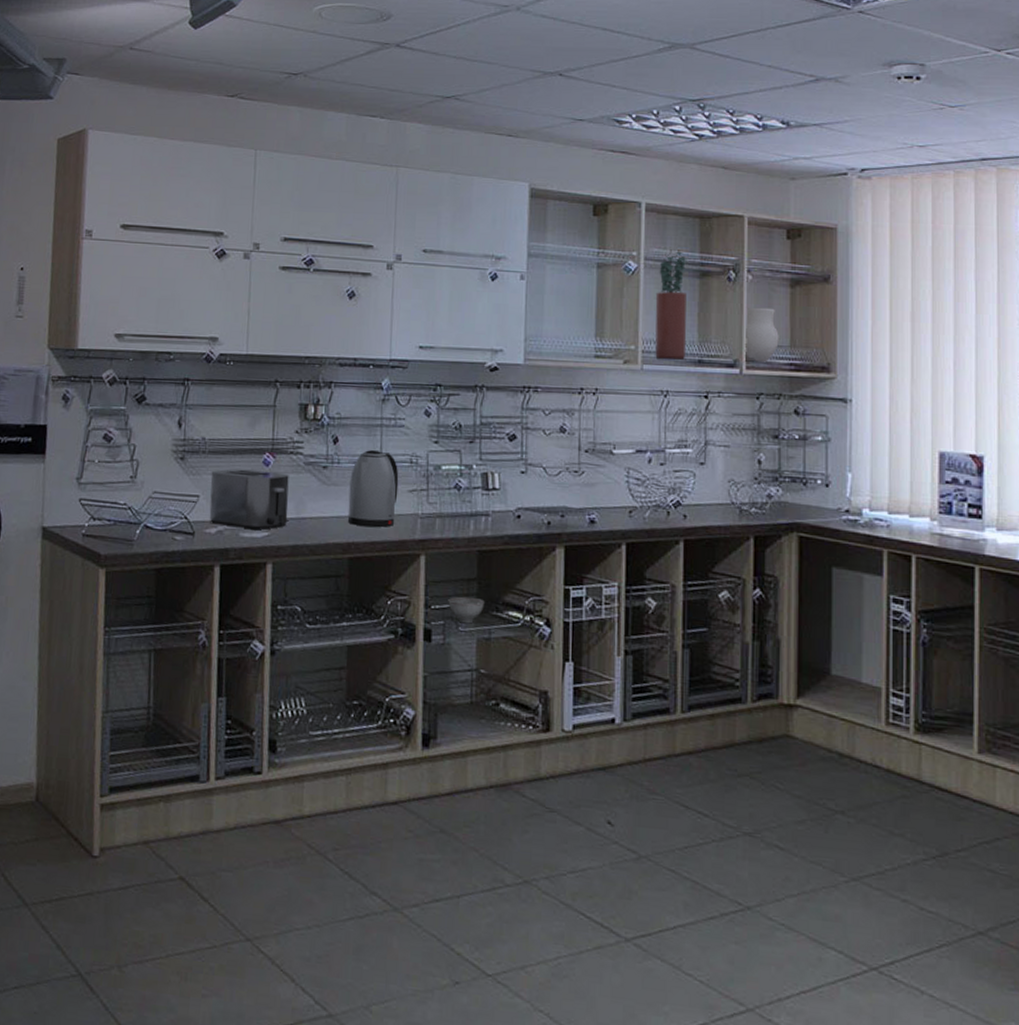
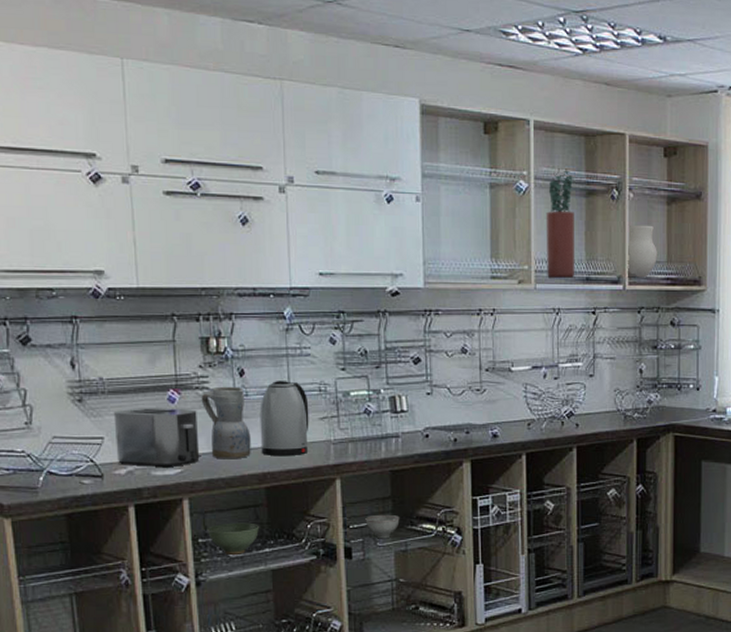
bowl: none [286,591,340,626] -> present [206,522,260,555]
ceramic pitcher: none [294,452,339,526] -> present [201,386,251,459]

